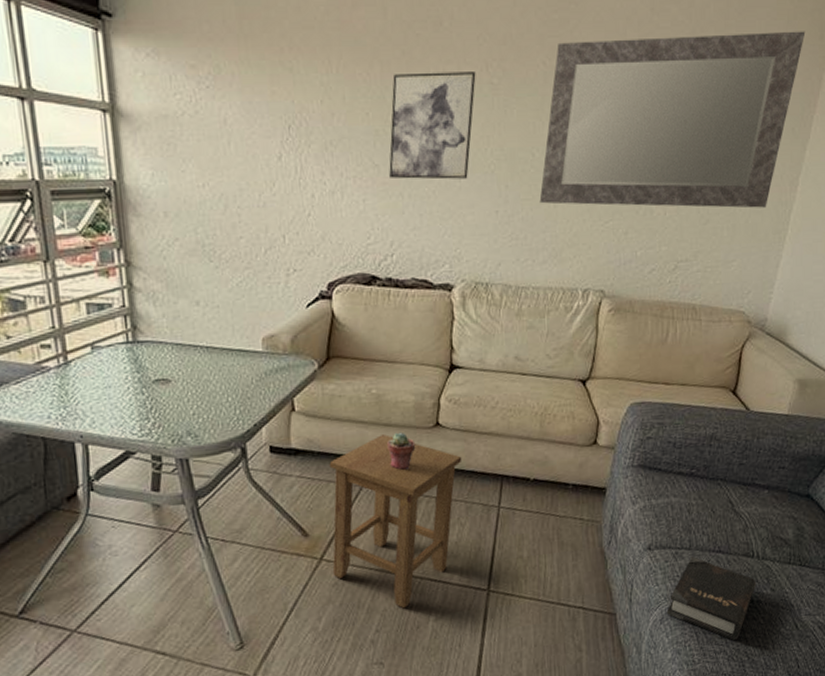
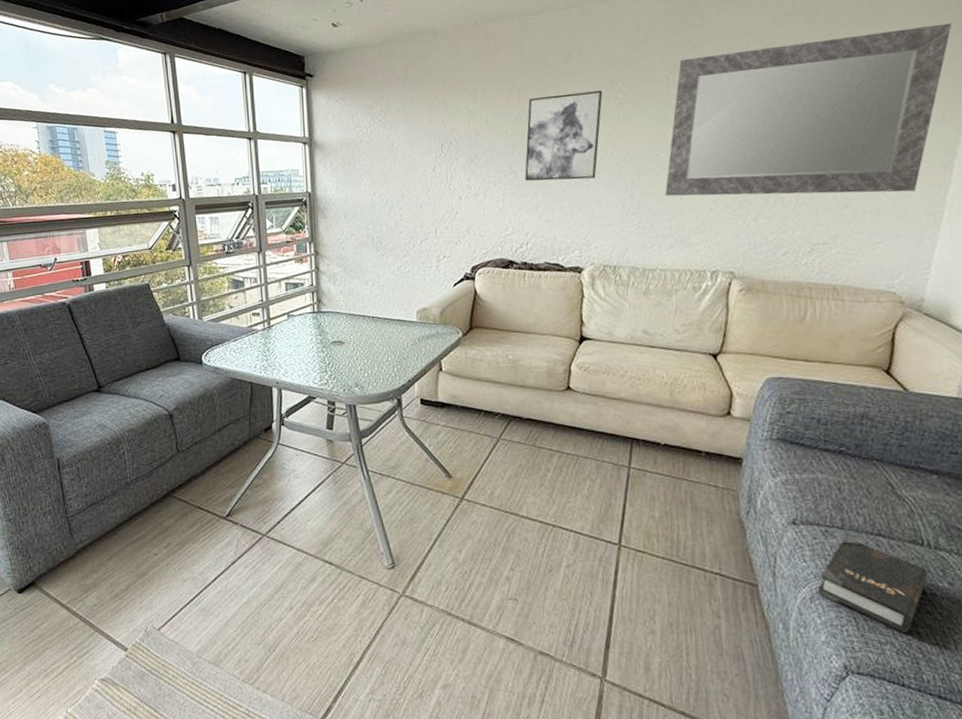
stool: present [329,434,462,609] -> none [470,395,593,552]
potted succulent: present [387,432,416,470] -> none [522,393,549,426]

